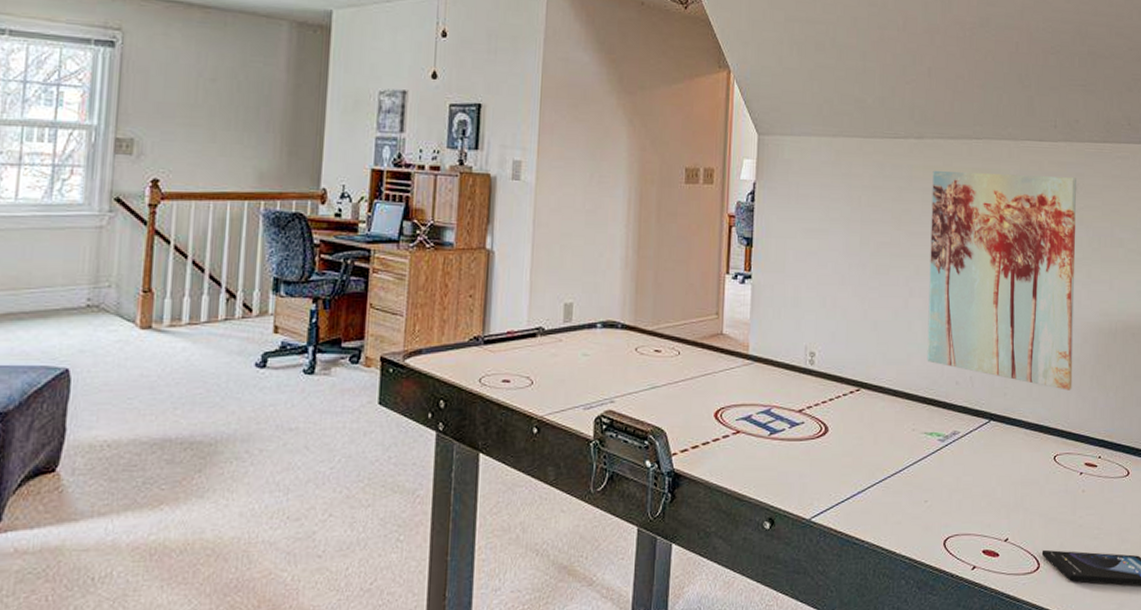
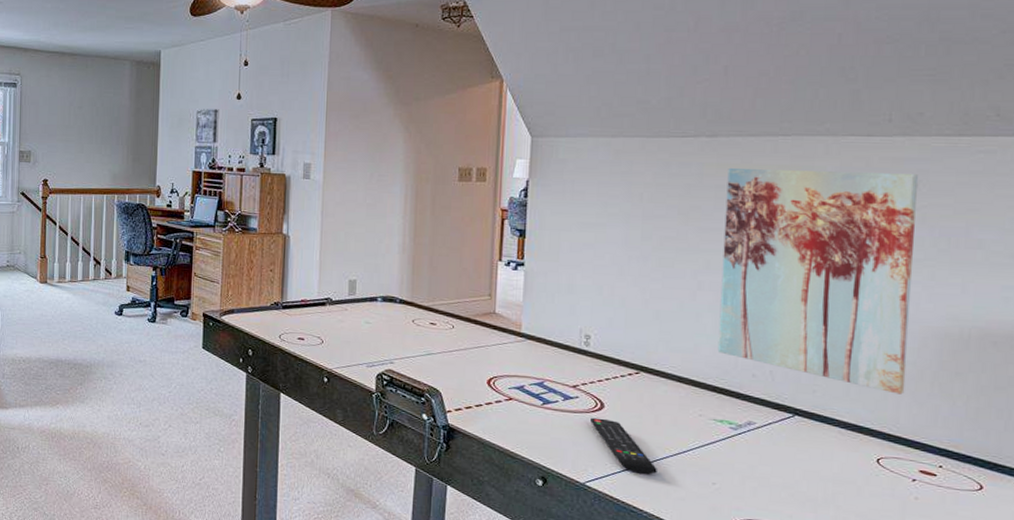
remote control: none [816,443,877,500] -> present [591,417,657,474]

